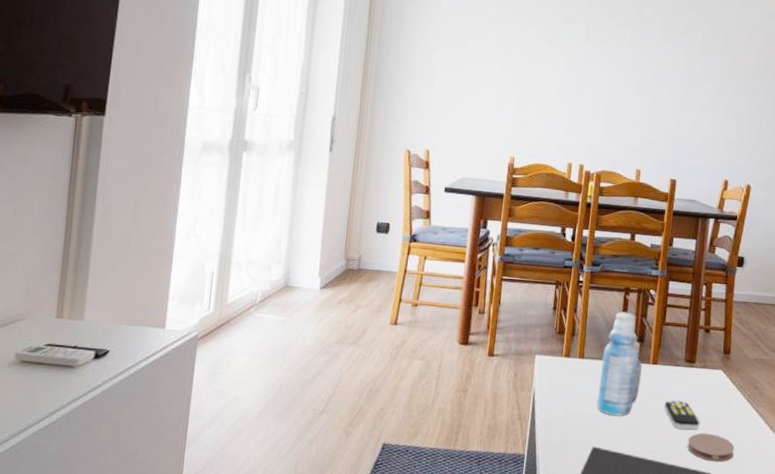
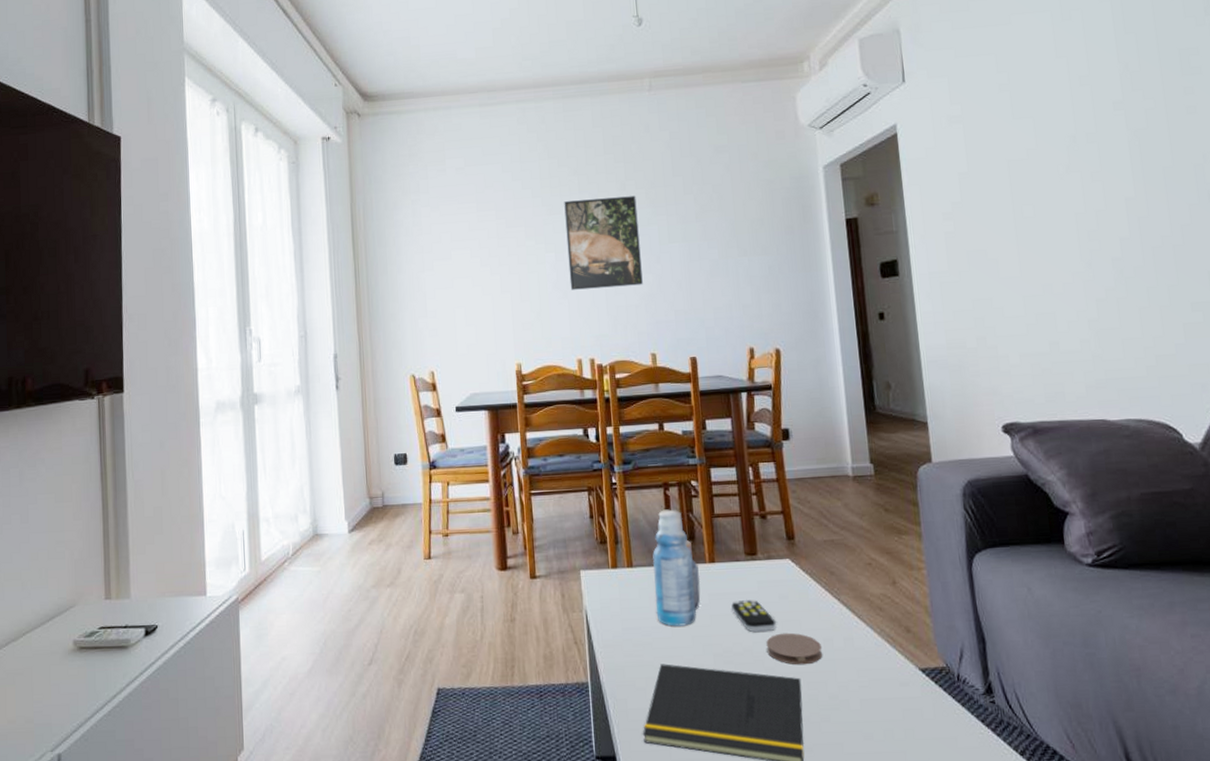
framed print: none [573,12,650,105] -> present [564,196,643,290]

